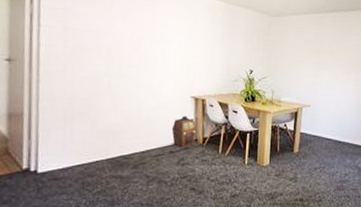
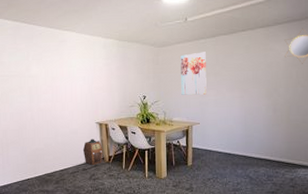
wall art: none [293,27,323,74] -> present [180,52,207,95]

